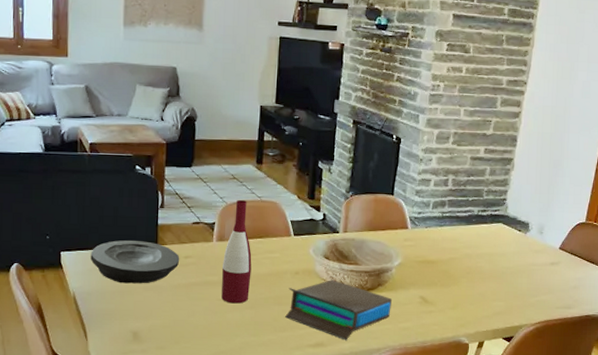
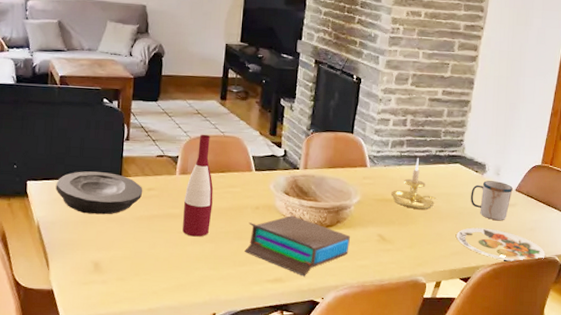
candle holder: none [432,218,479,271] -> present [390,158,437,210]
plate: none [499,287,589,320] -> present [456,227,545,262]
mug: none [514,239,556,280] -> present [471,180,513,221]

